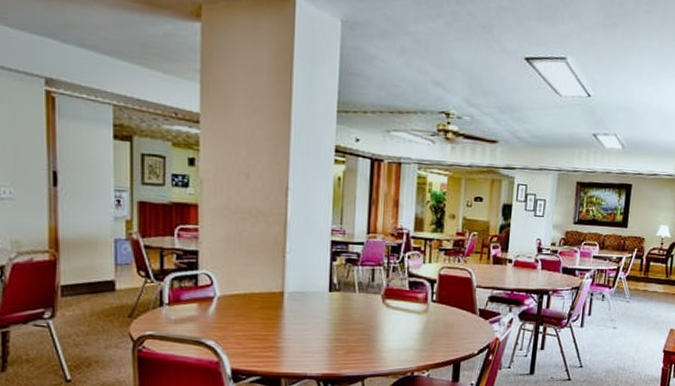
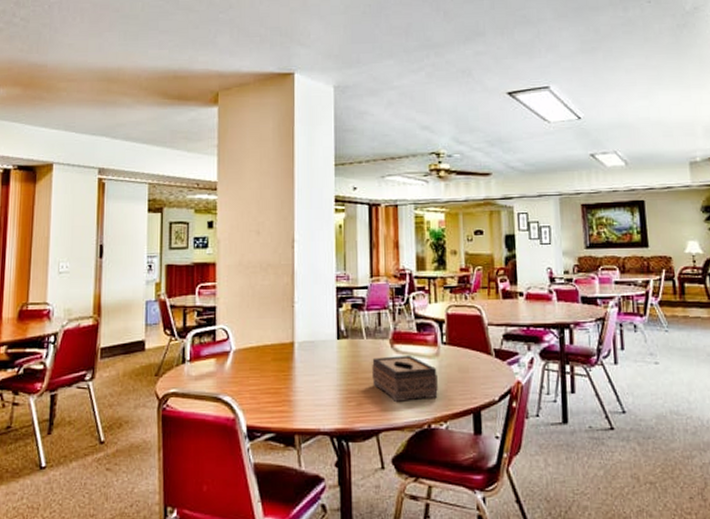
tissue box: none [362,310,425,353] -> present [372,356,438,403]

